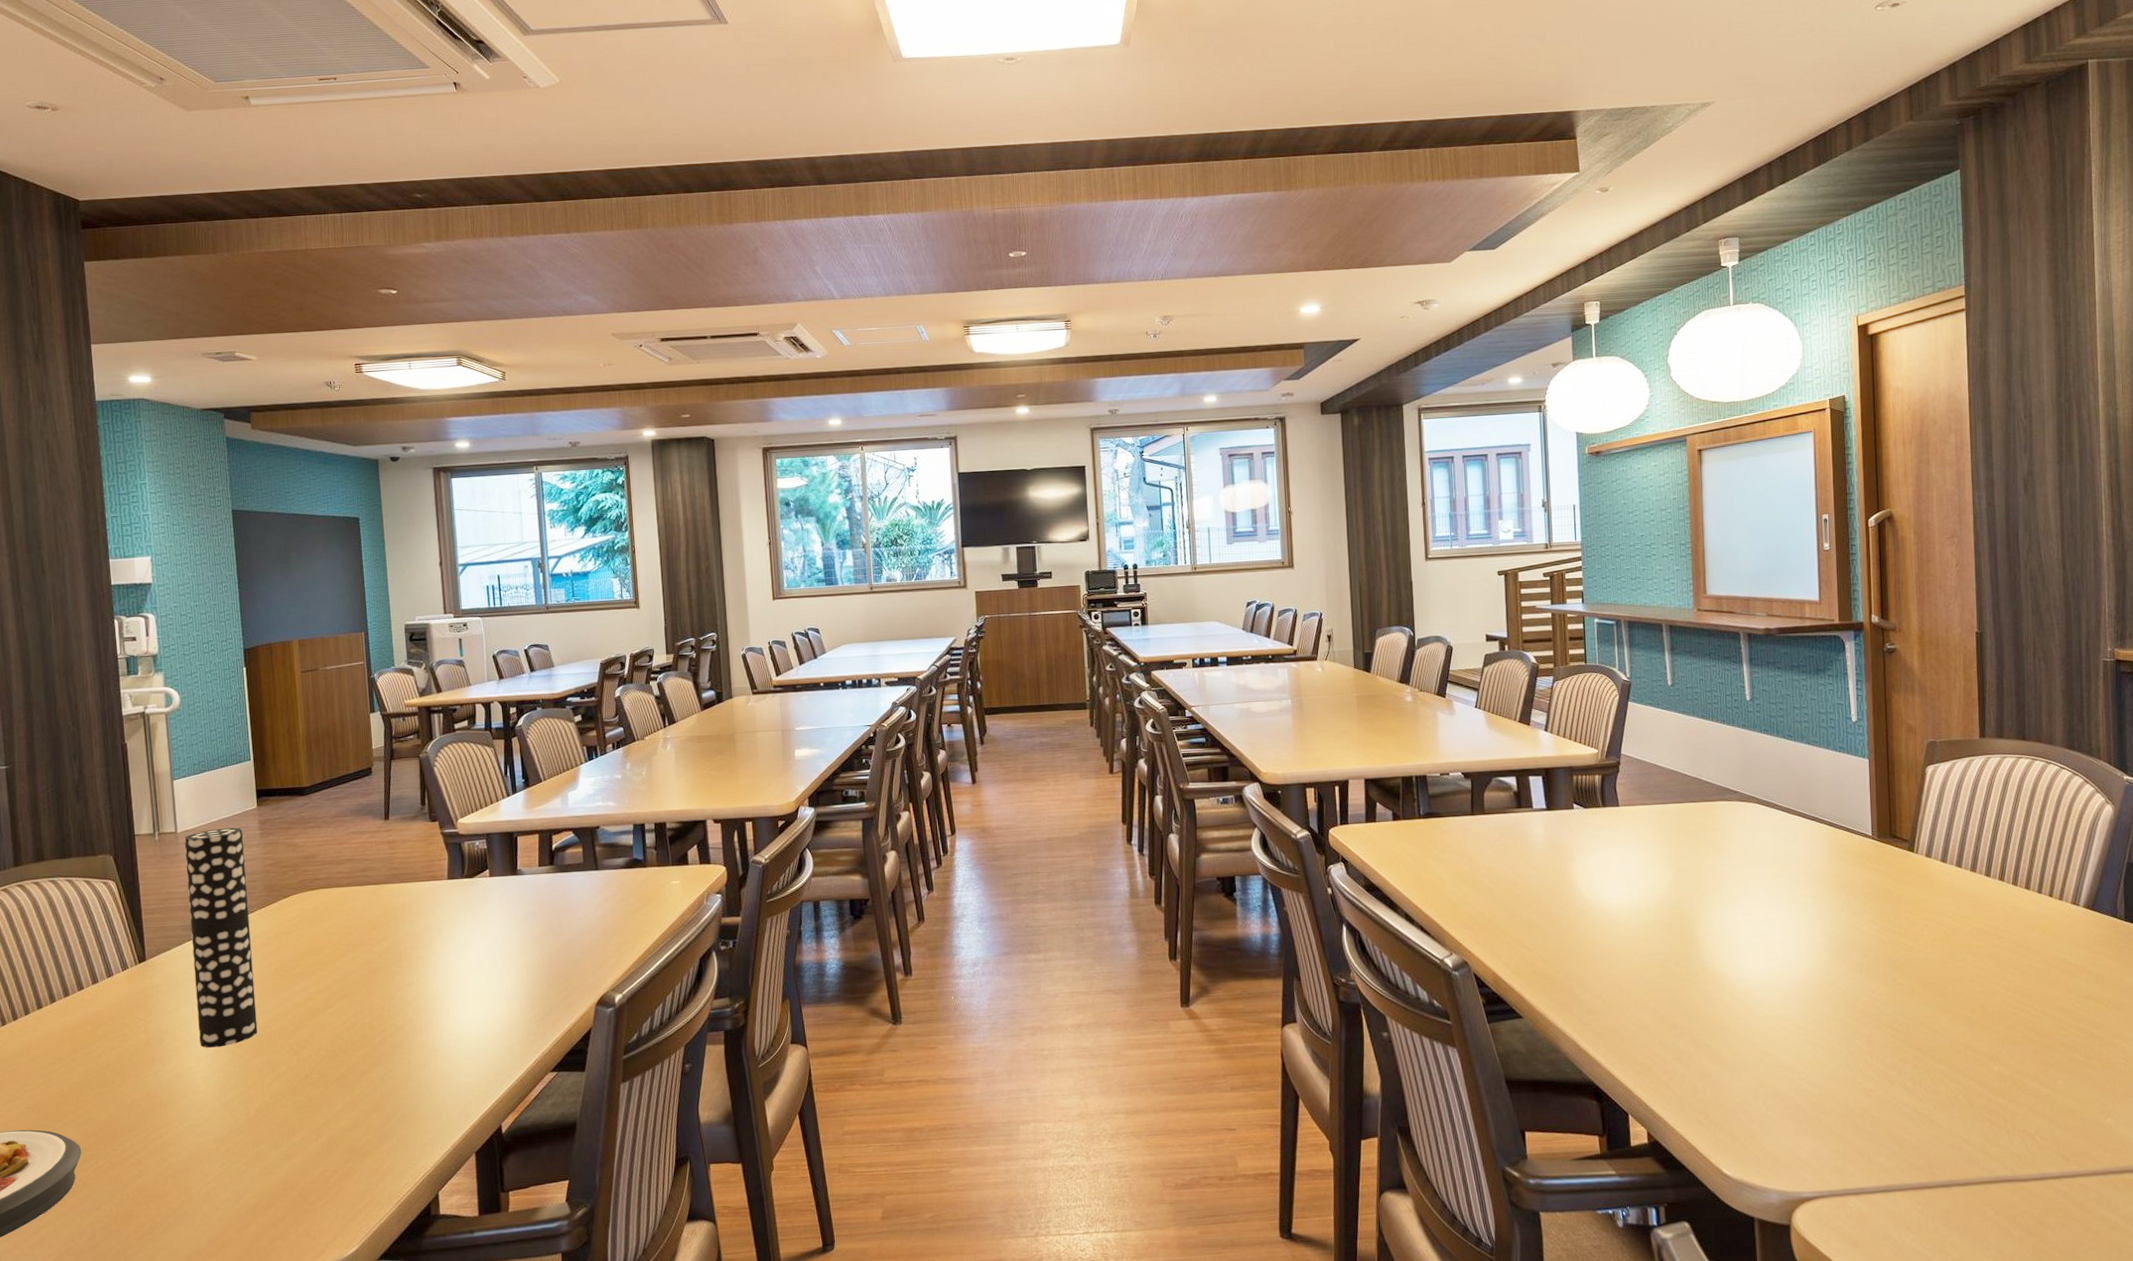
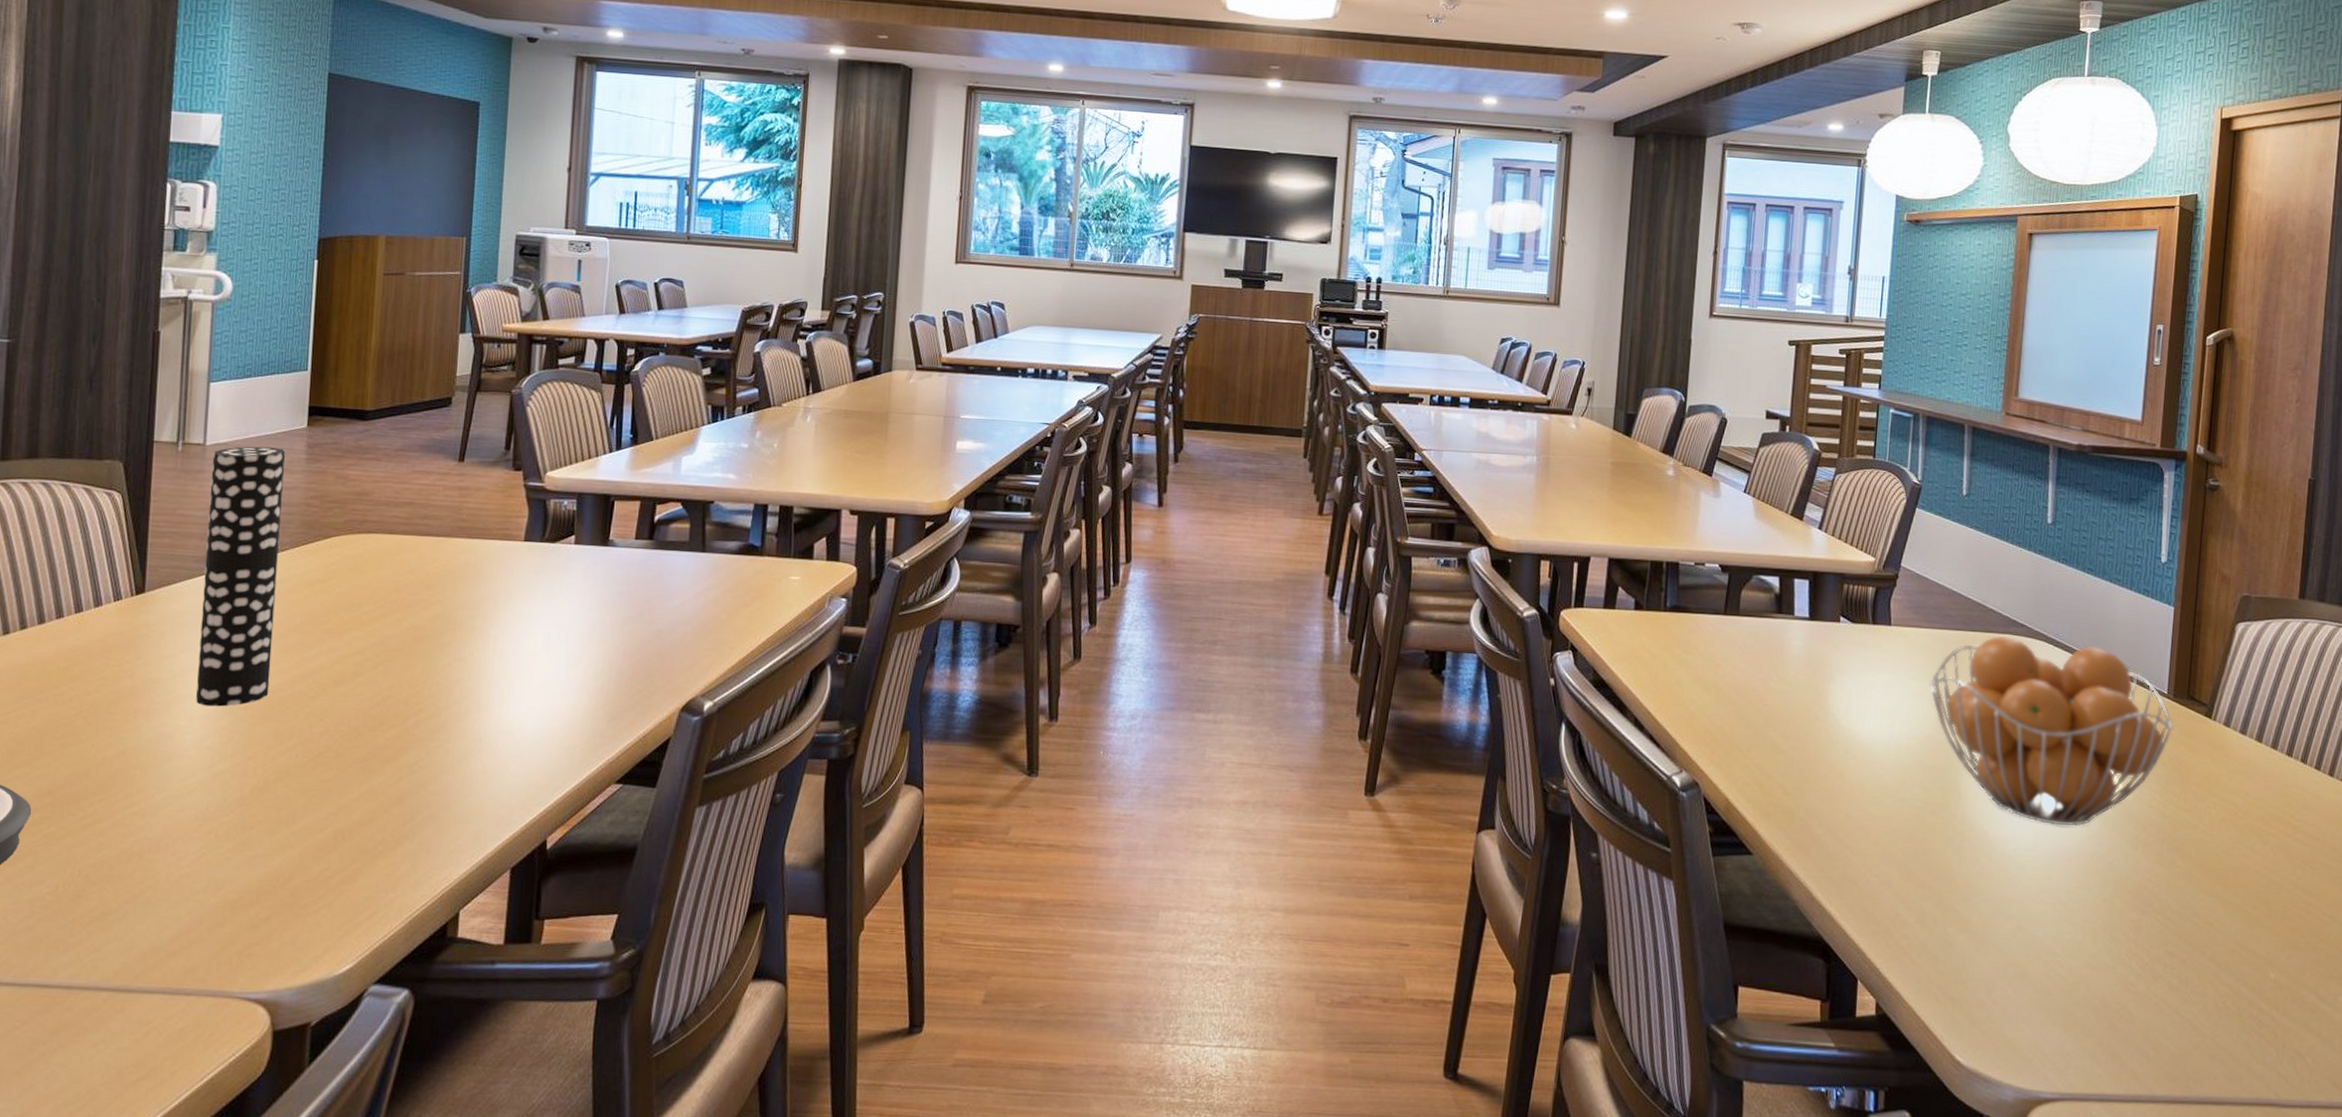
fruit basket: none [1659,803,1881,961] -> present [1929,635,2174,827]

